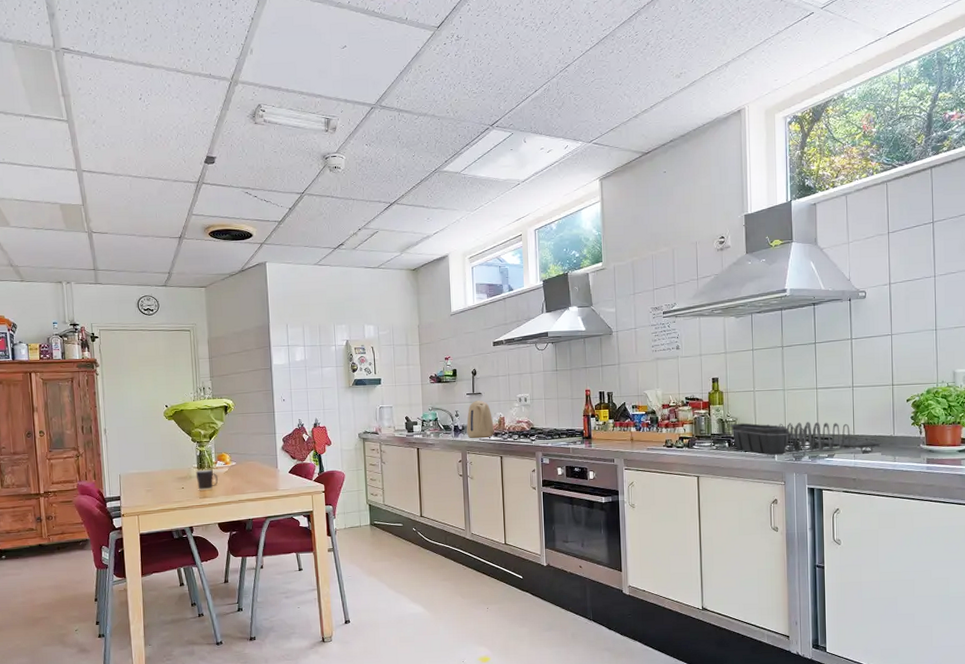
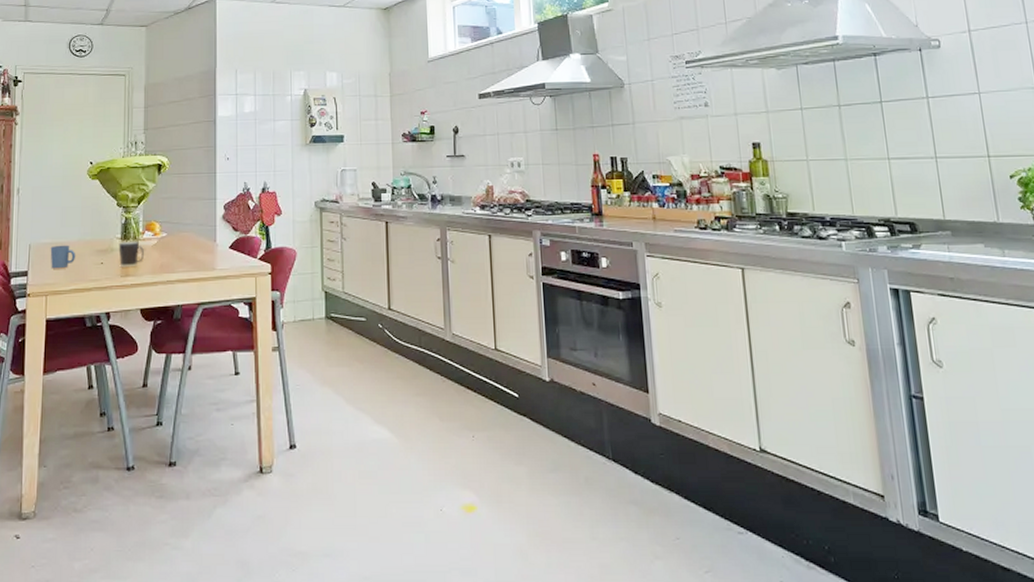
mug: none [137,474,161,495] -> present [50,245,76,270]
kettle: present [466,400,494,439] -> none [446,164,481,212]
dish rack: present [729,422,880,458] -> none [778,200,981,248]

